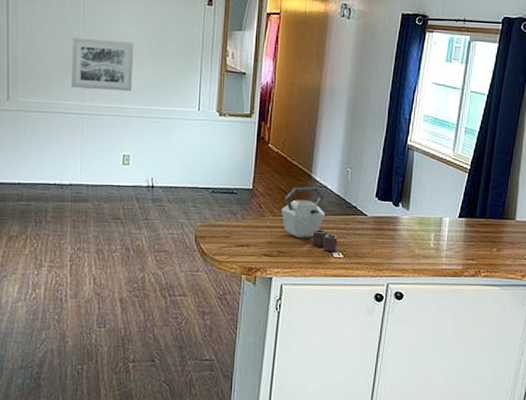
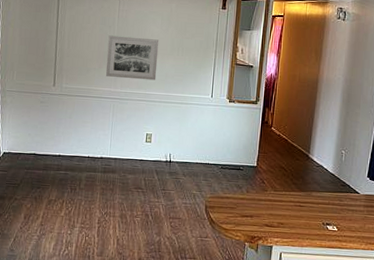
kettle: present [280,187,338,252] -> none [281,166,332,225]

